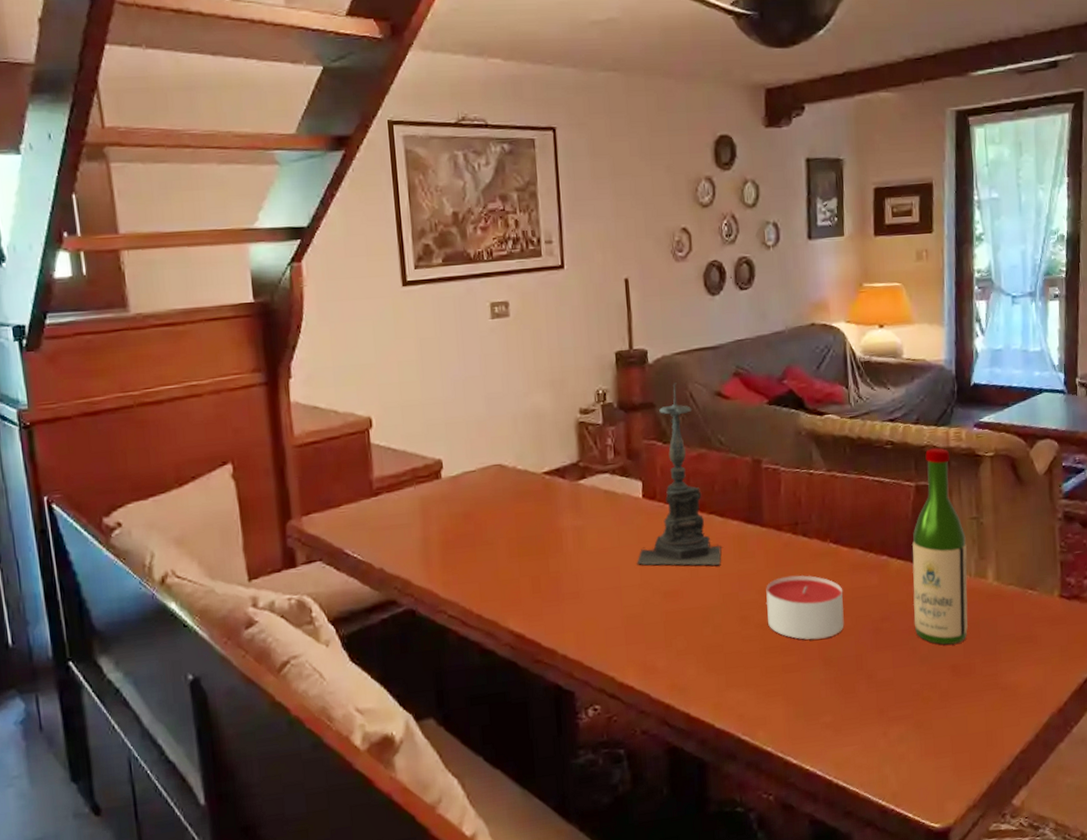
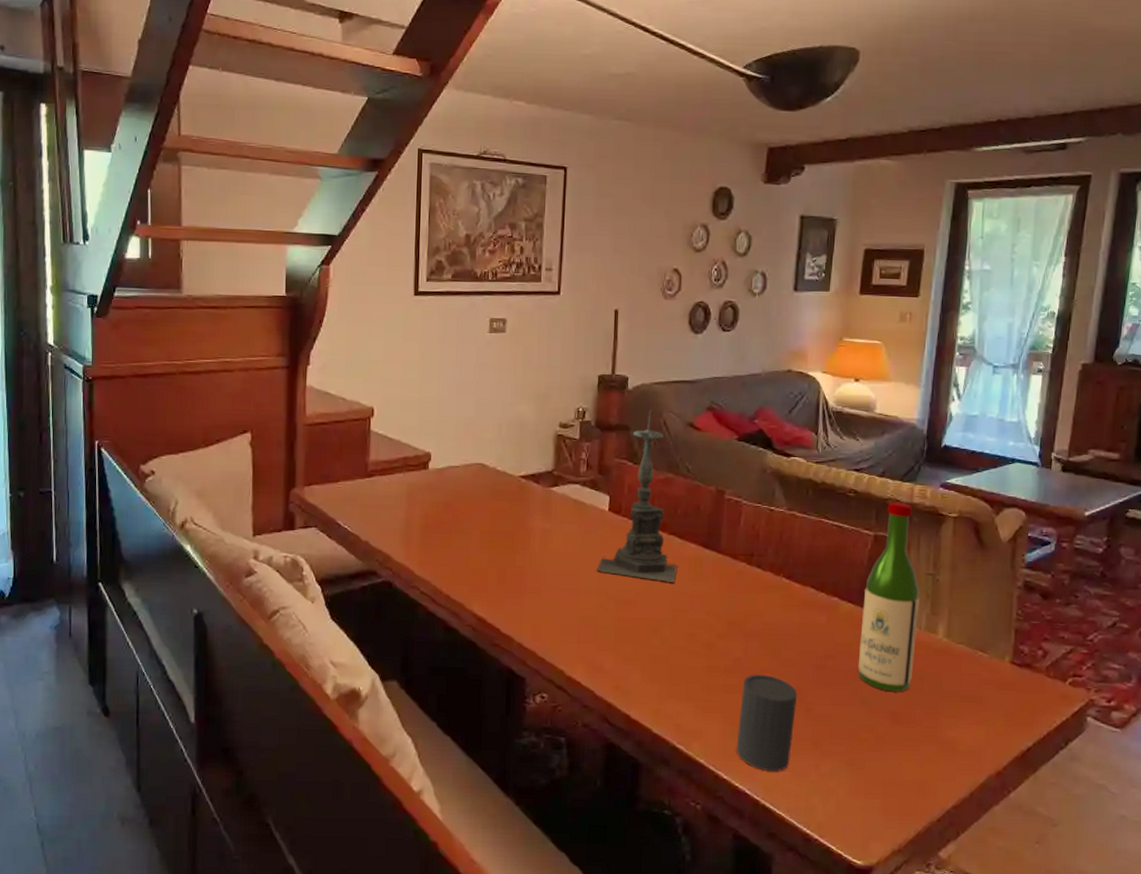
candle: present [766,575,844,640] -> none [714,602,790,666]
cup: none [802,647,858,748] -> present [736,674,798,772]

